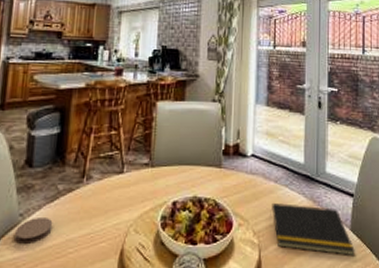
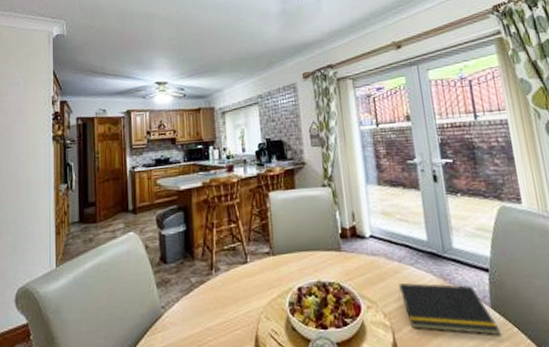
coaster: present [15,218,53,244] -> none [160,309,191,334]

